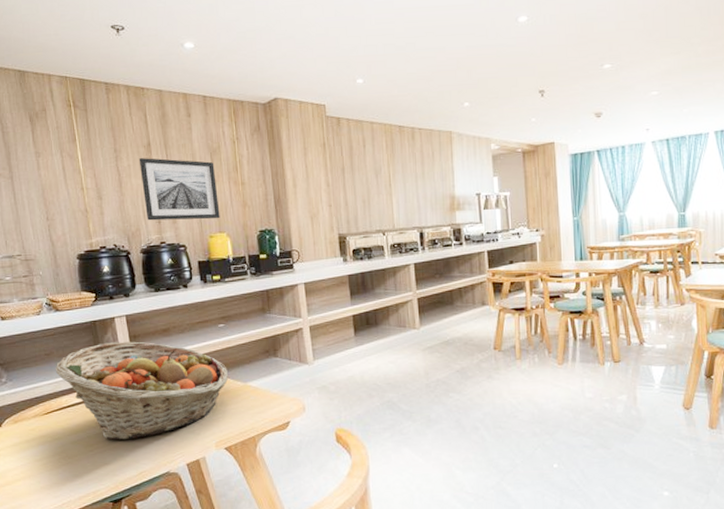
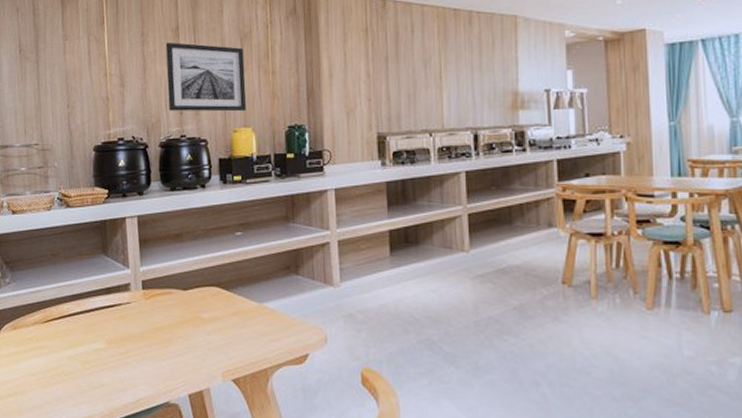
fruit basket: present [55,341,229,440] -> none [60,245,243,360]

